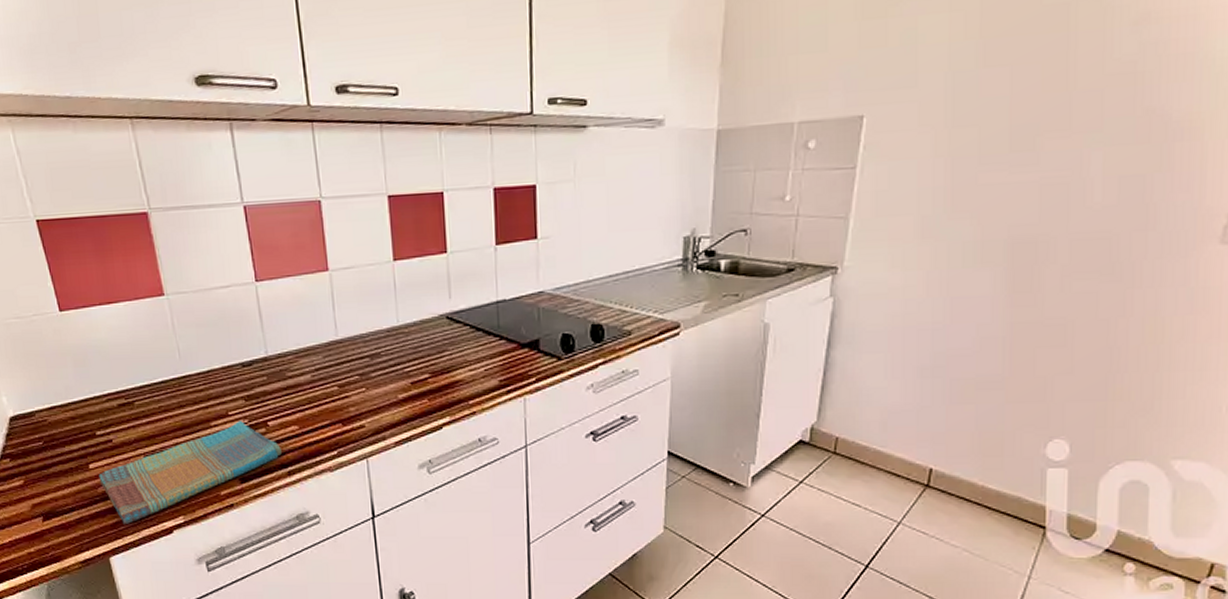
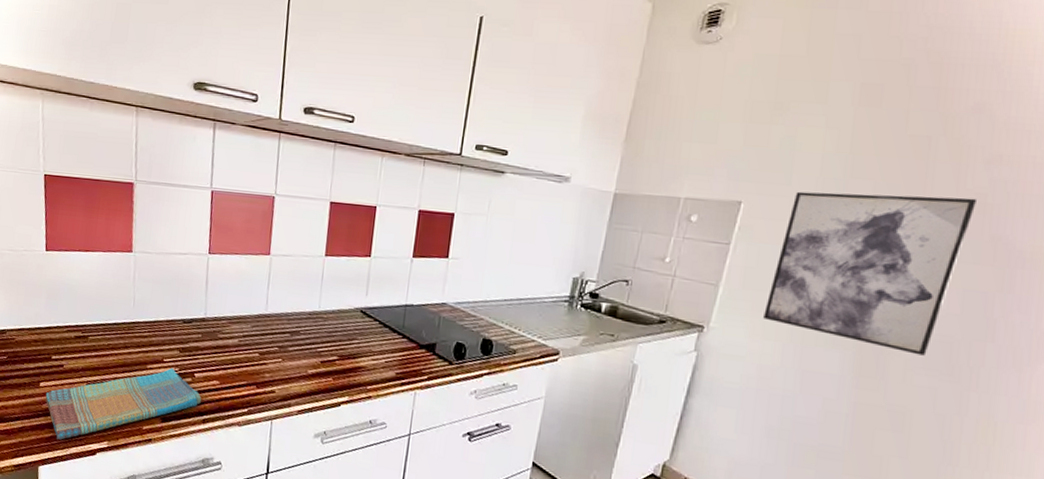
wall art: none [902,68,1125,259] -> present [763,191,976,356]

